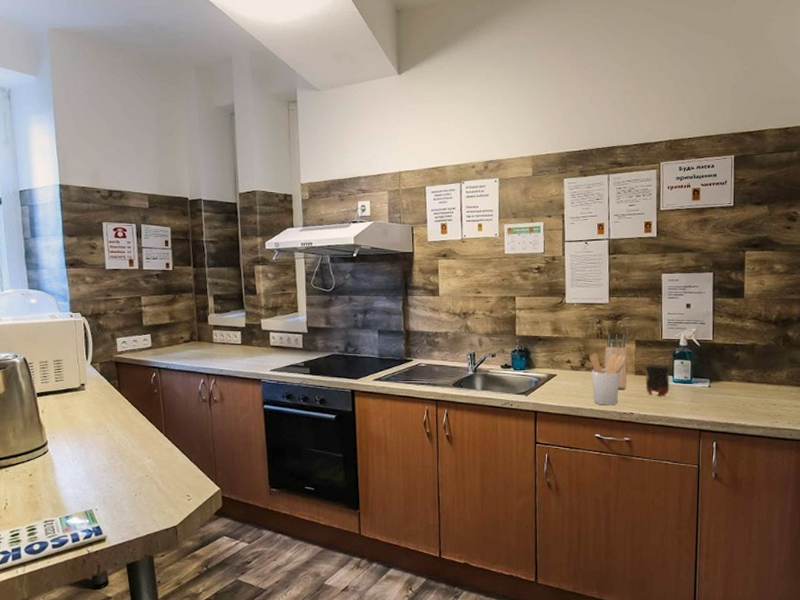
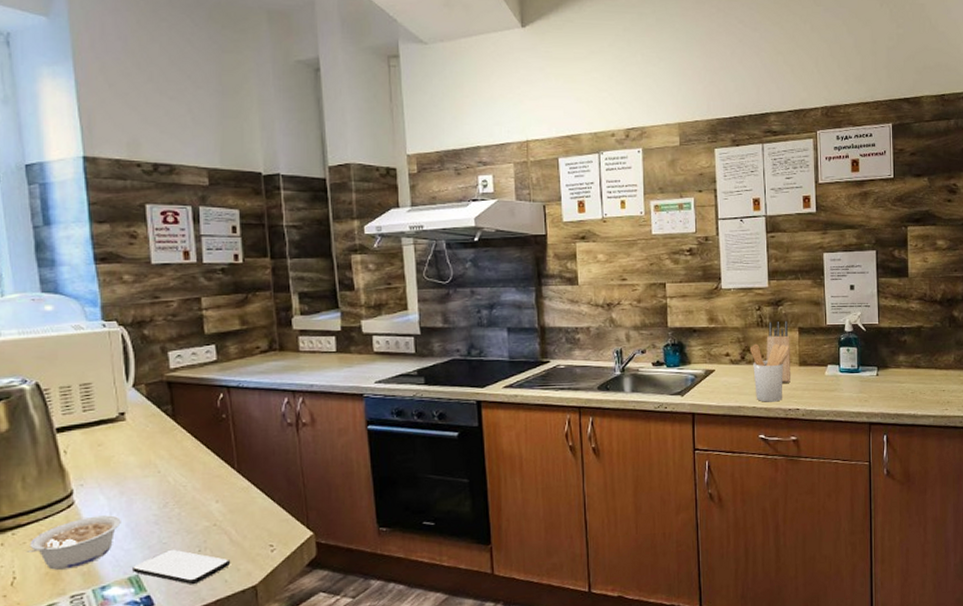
legume: none [15,462,80,501] -> present [26,515,121,570]
smartphone: none [88,492,158,521] -> present [132,549,231,585]
mug: present [645,364,670,396] -> none [810,353,836,388]

